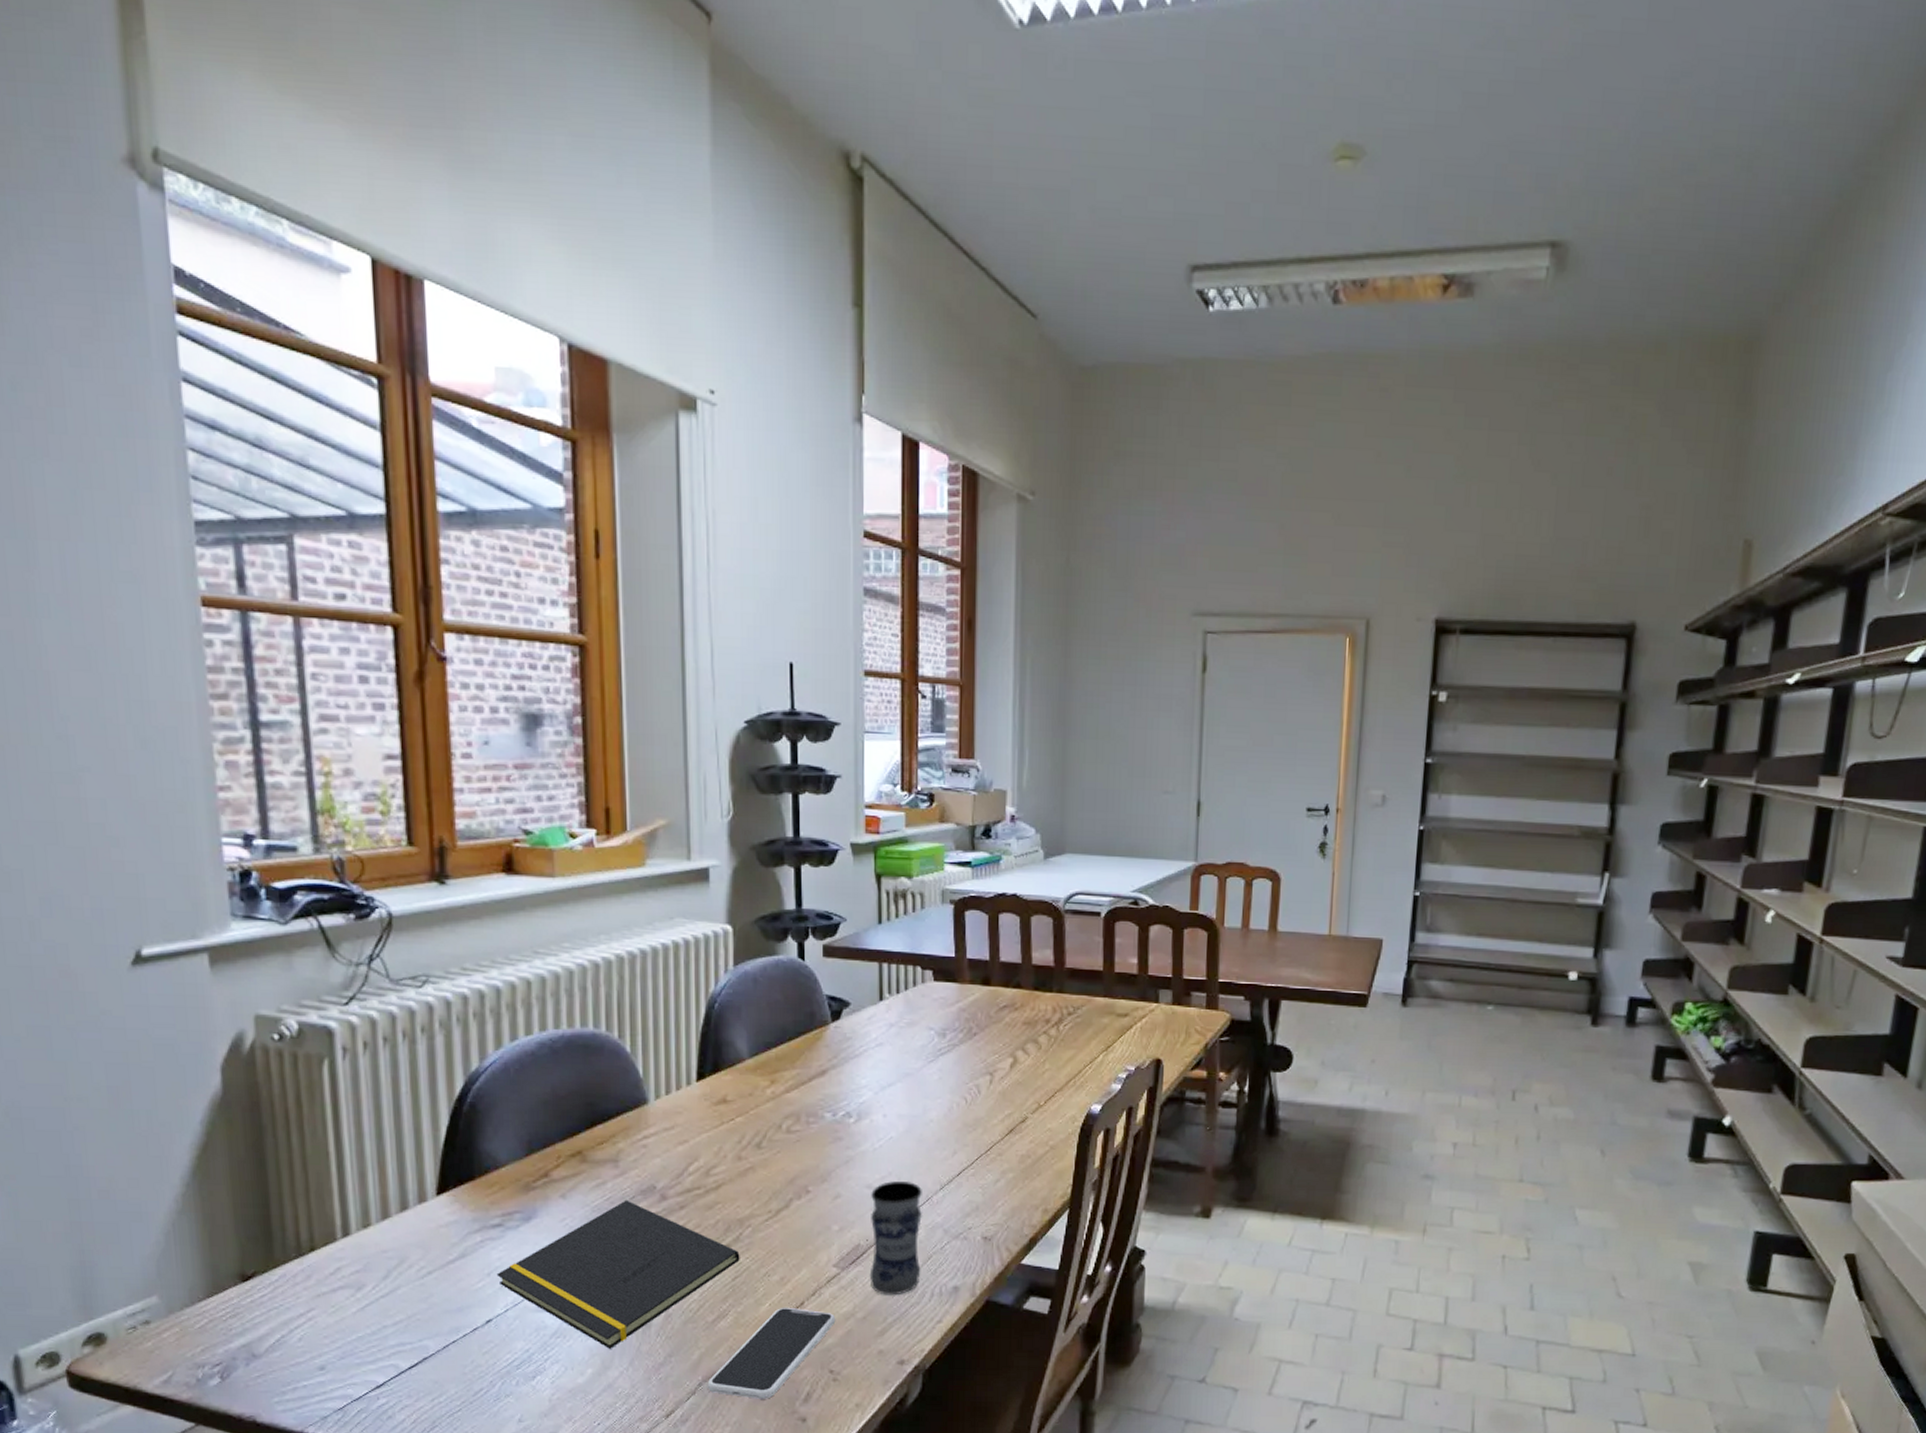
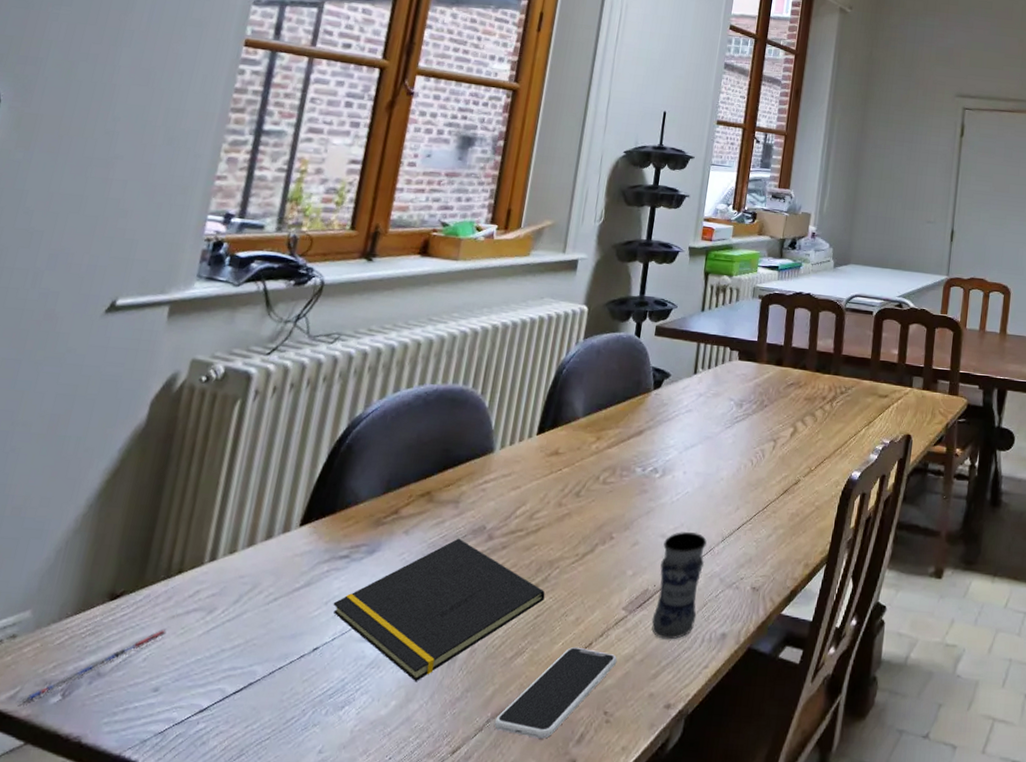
pen: none [173,1309,316,1389] -> present [17,630,166,705]

